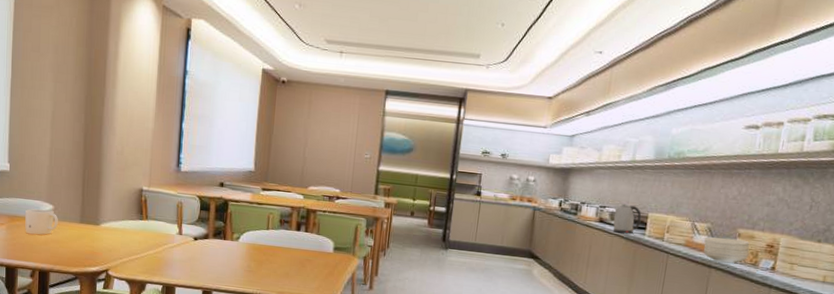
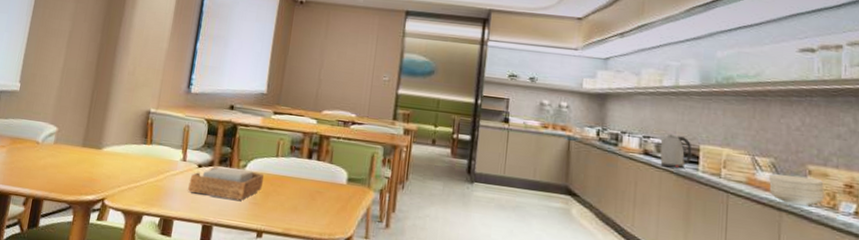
mug: present [25,208,58,235] -> none [25,130,61,159]
napkin holder: none [186,239,257,269] -> present [188,166,265,201]

